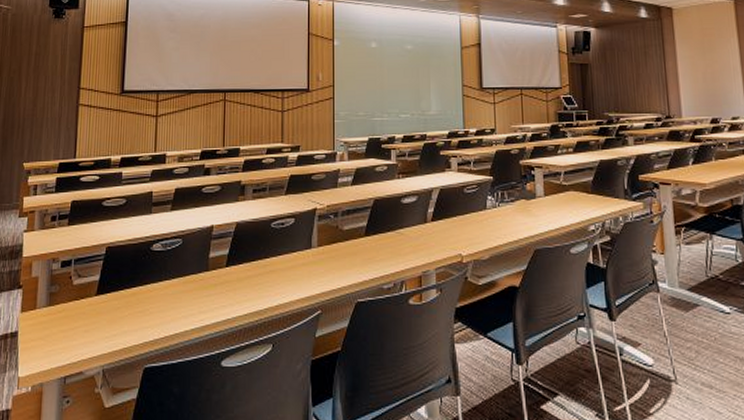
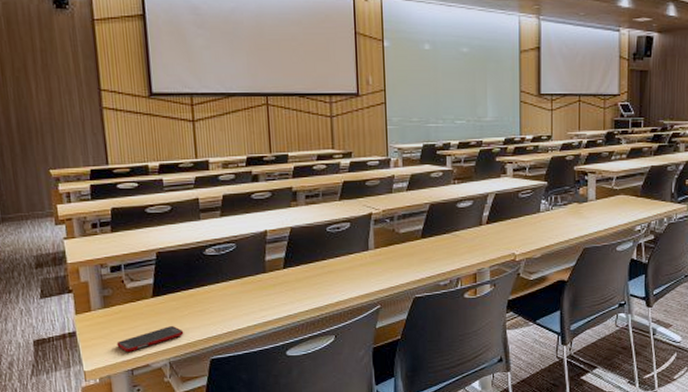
cell phone: none [54,328,122,356] -> present [116,326,184,352]

